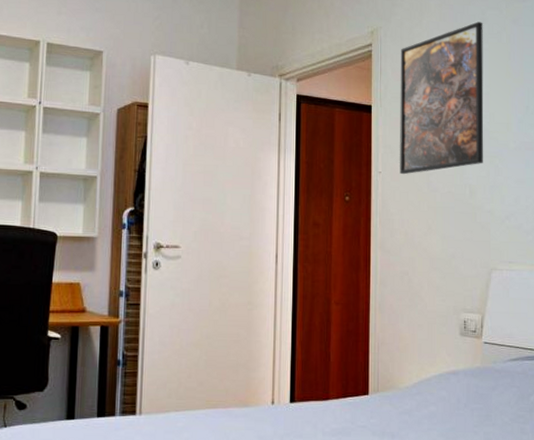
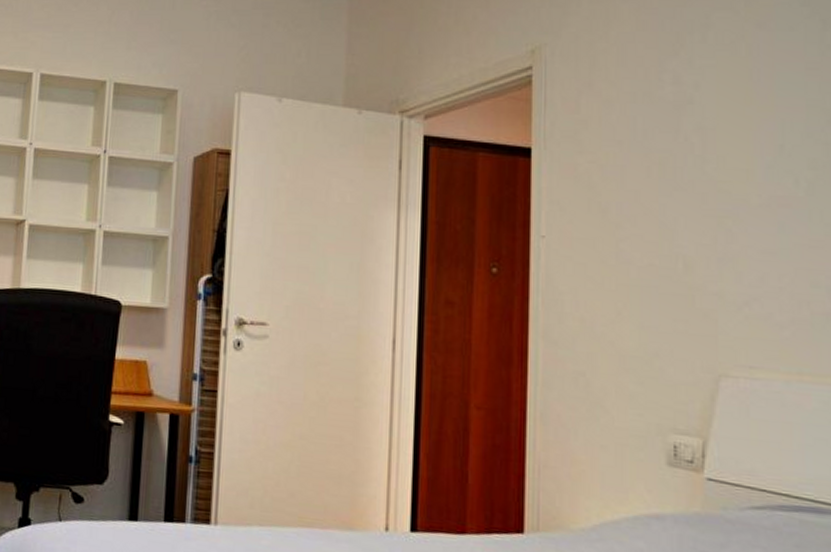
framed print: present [400,21,484,175] -> none [573,29,708,240]

